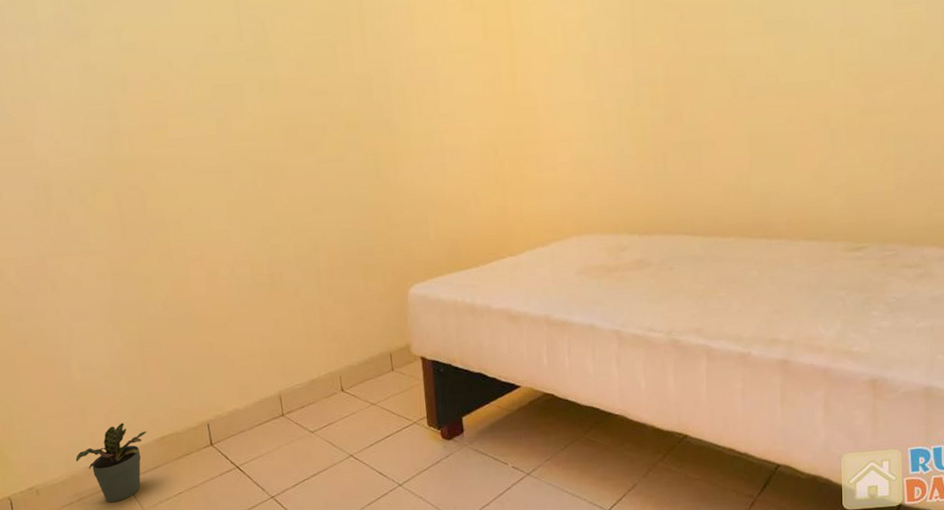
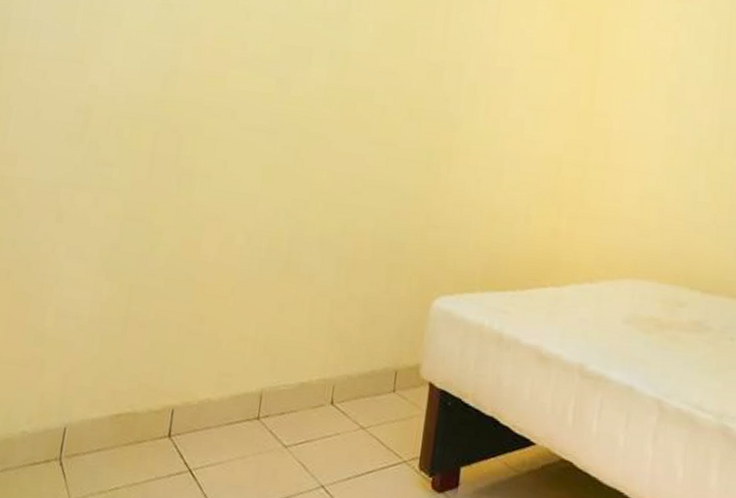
potted plant: present [75,422,147,503] -> none [15,387,103,483]

